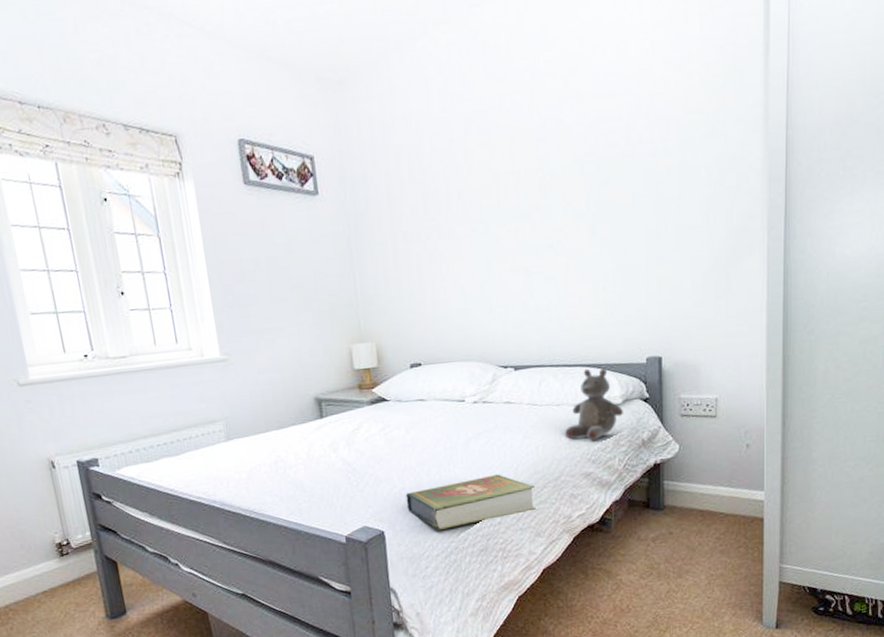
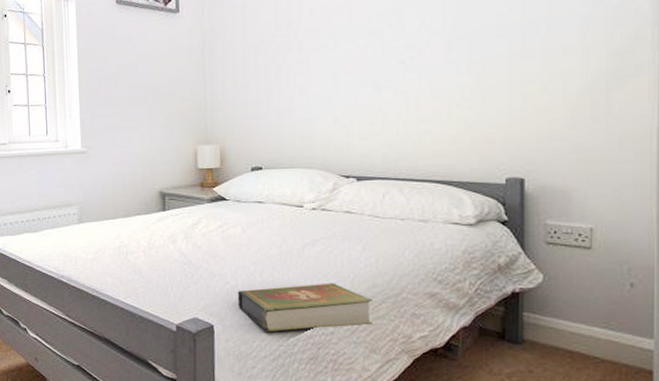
stuffed bear: present [565,368,623,441] -> none [409,185,476,260]

